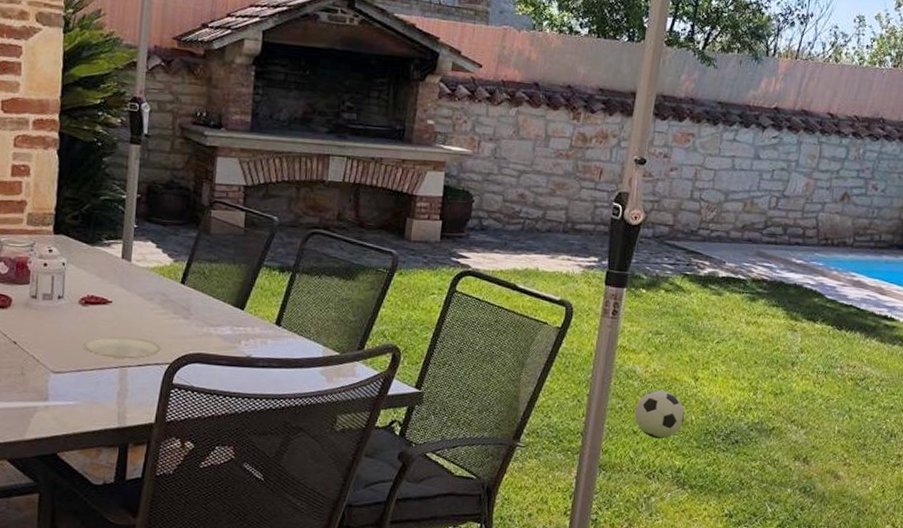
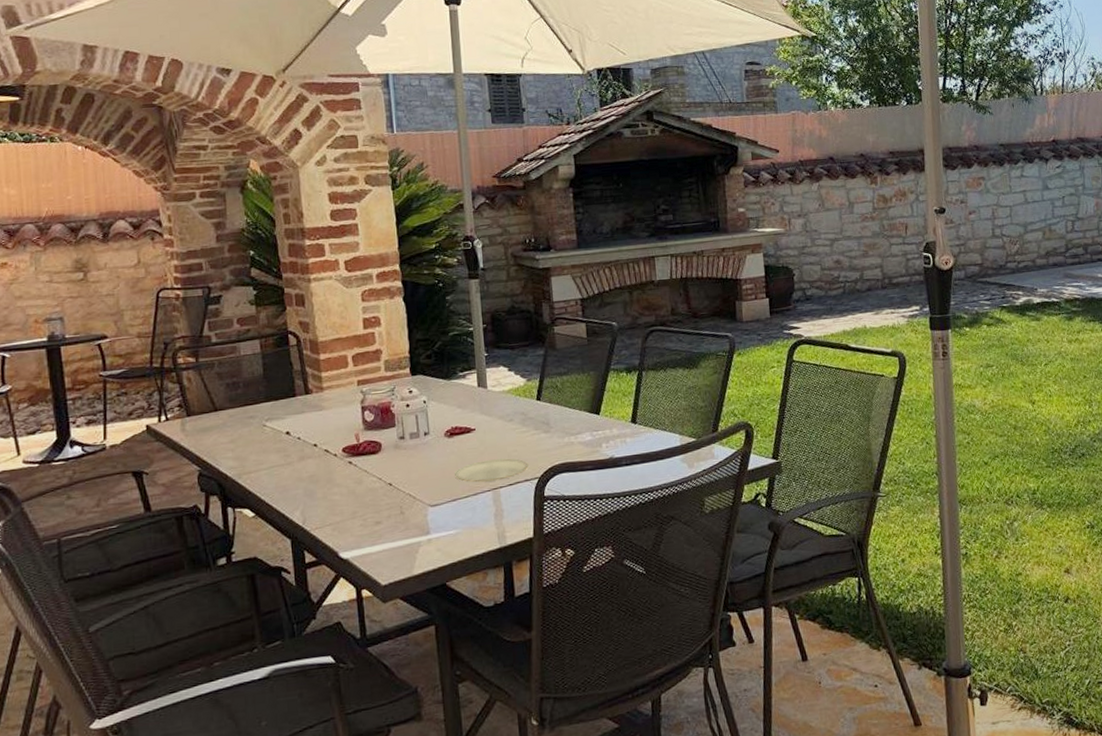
soccer ball: present [634,389,685,440] -> none [981,418,1030,466]

